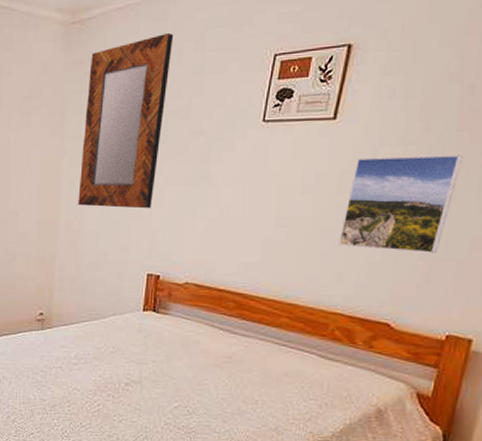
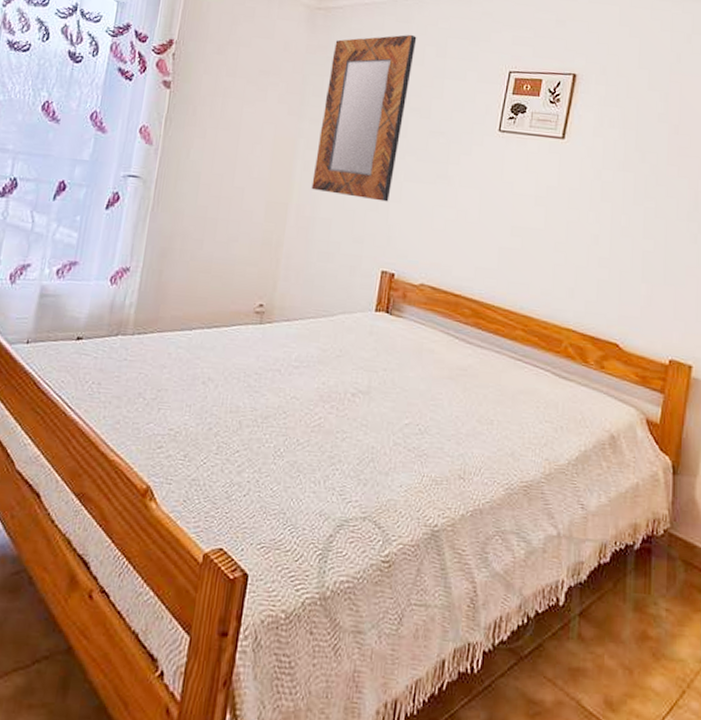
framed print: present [338,154,463,254] -> none [569,177,673,278]

